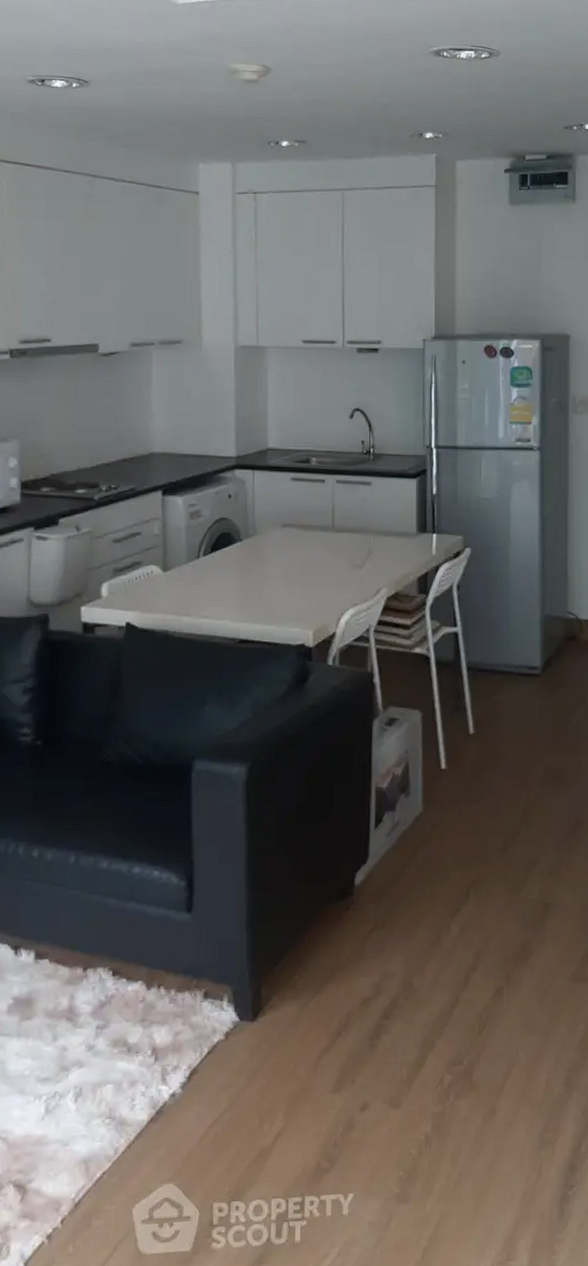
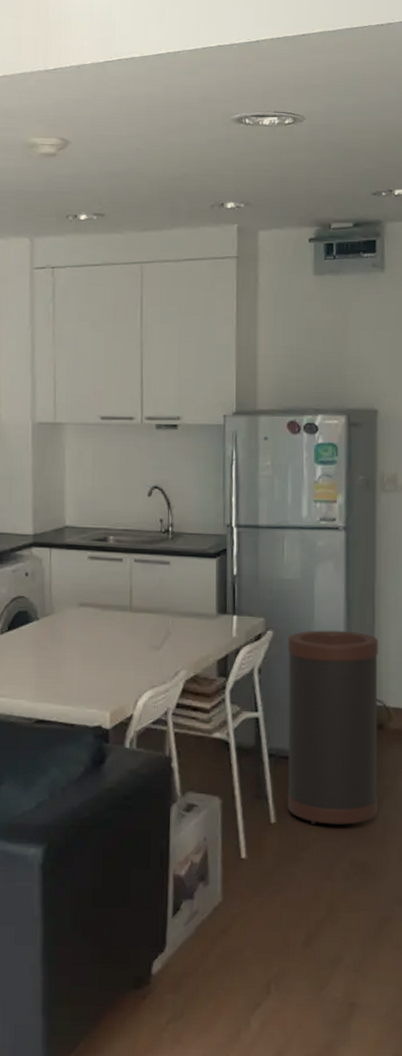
trash can: none [485,547,572,734] -> present [287,630,379,825]

